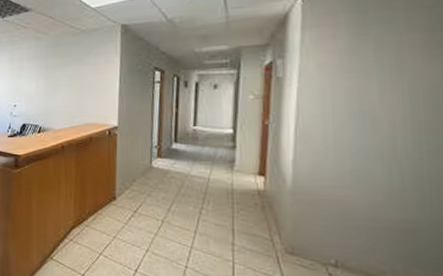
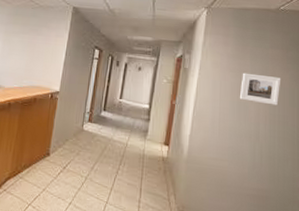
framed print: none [361,70,427,109] -> present [239,72,281,106]

